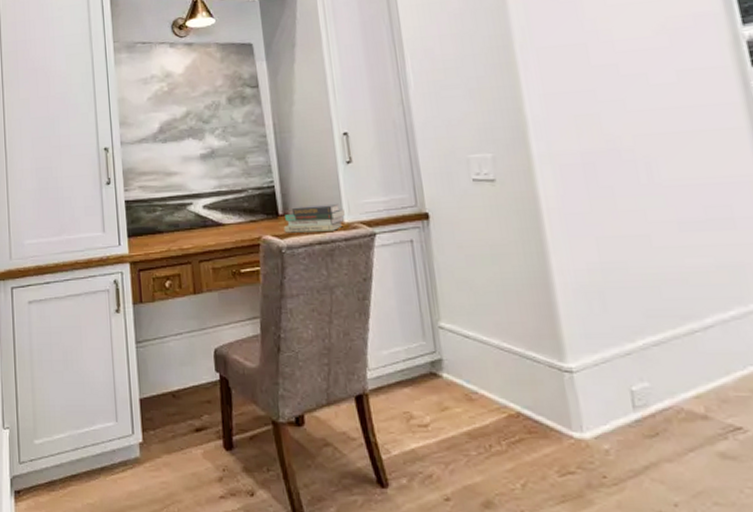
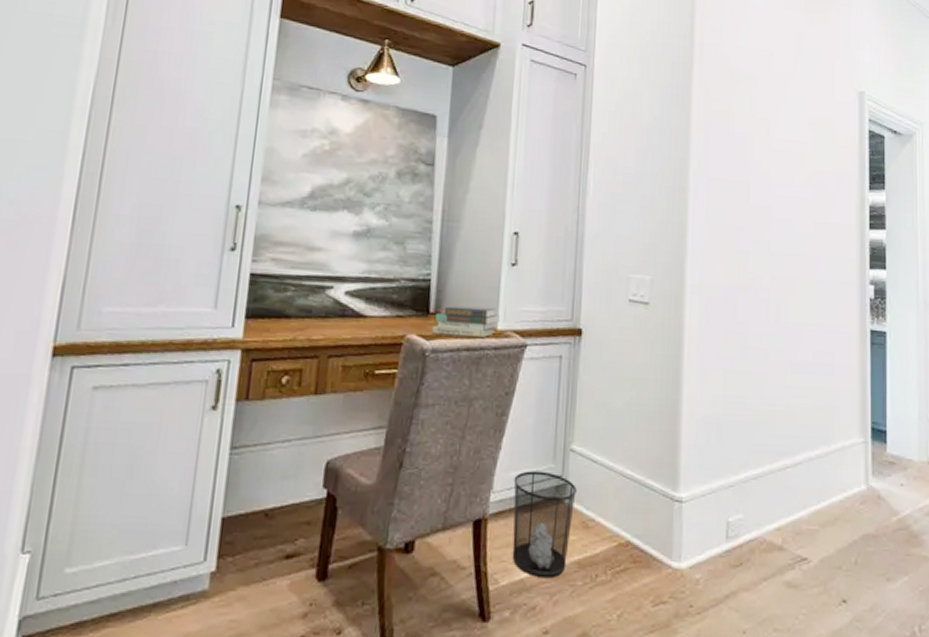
waste bin: none [386,348,456,449] -> present [512,471,577,579]

